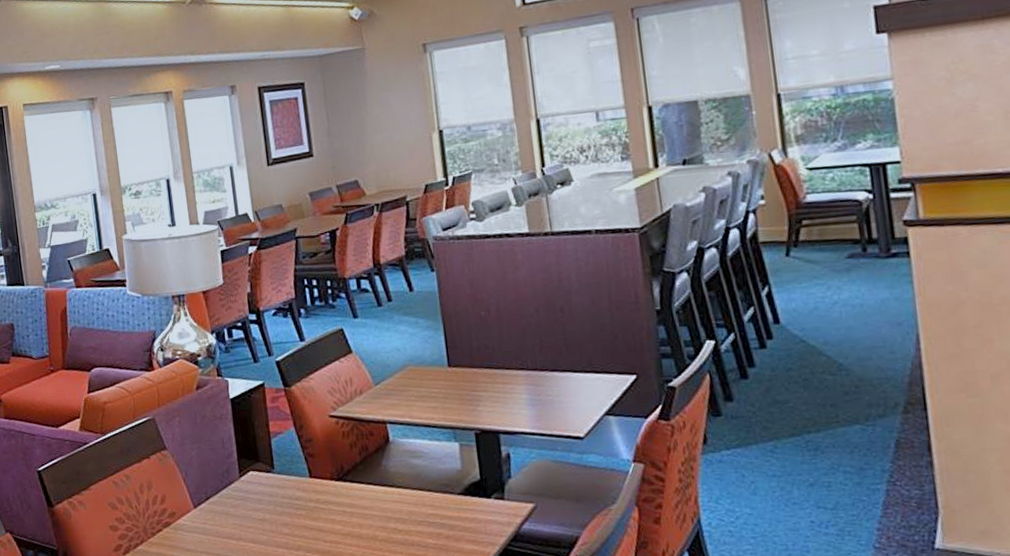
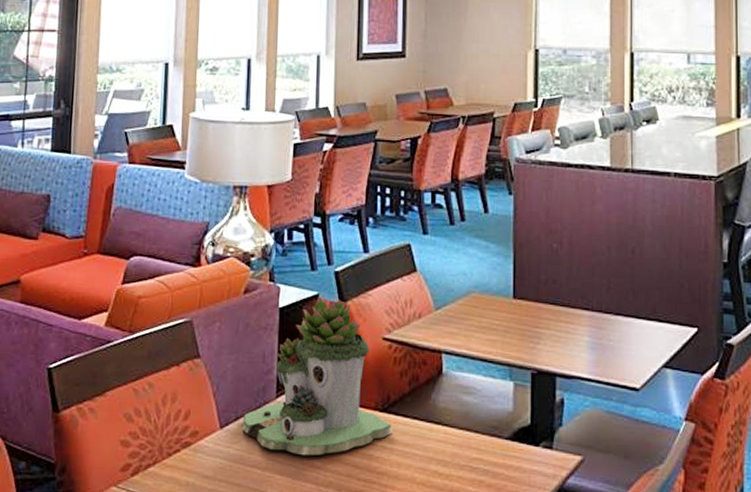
succulent planter: none [213,385,350,525] -> present [243,297,392,456]

